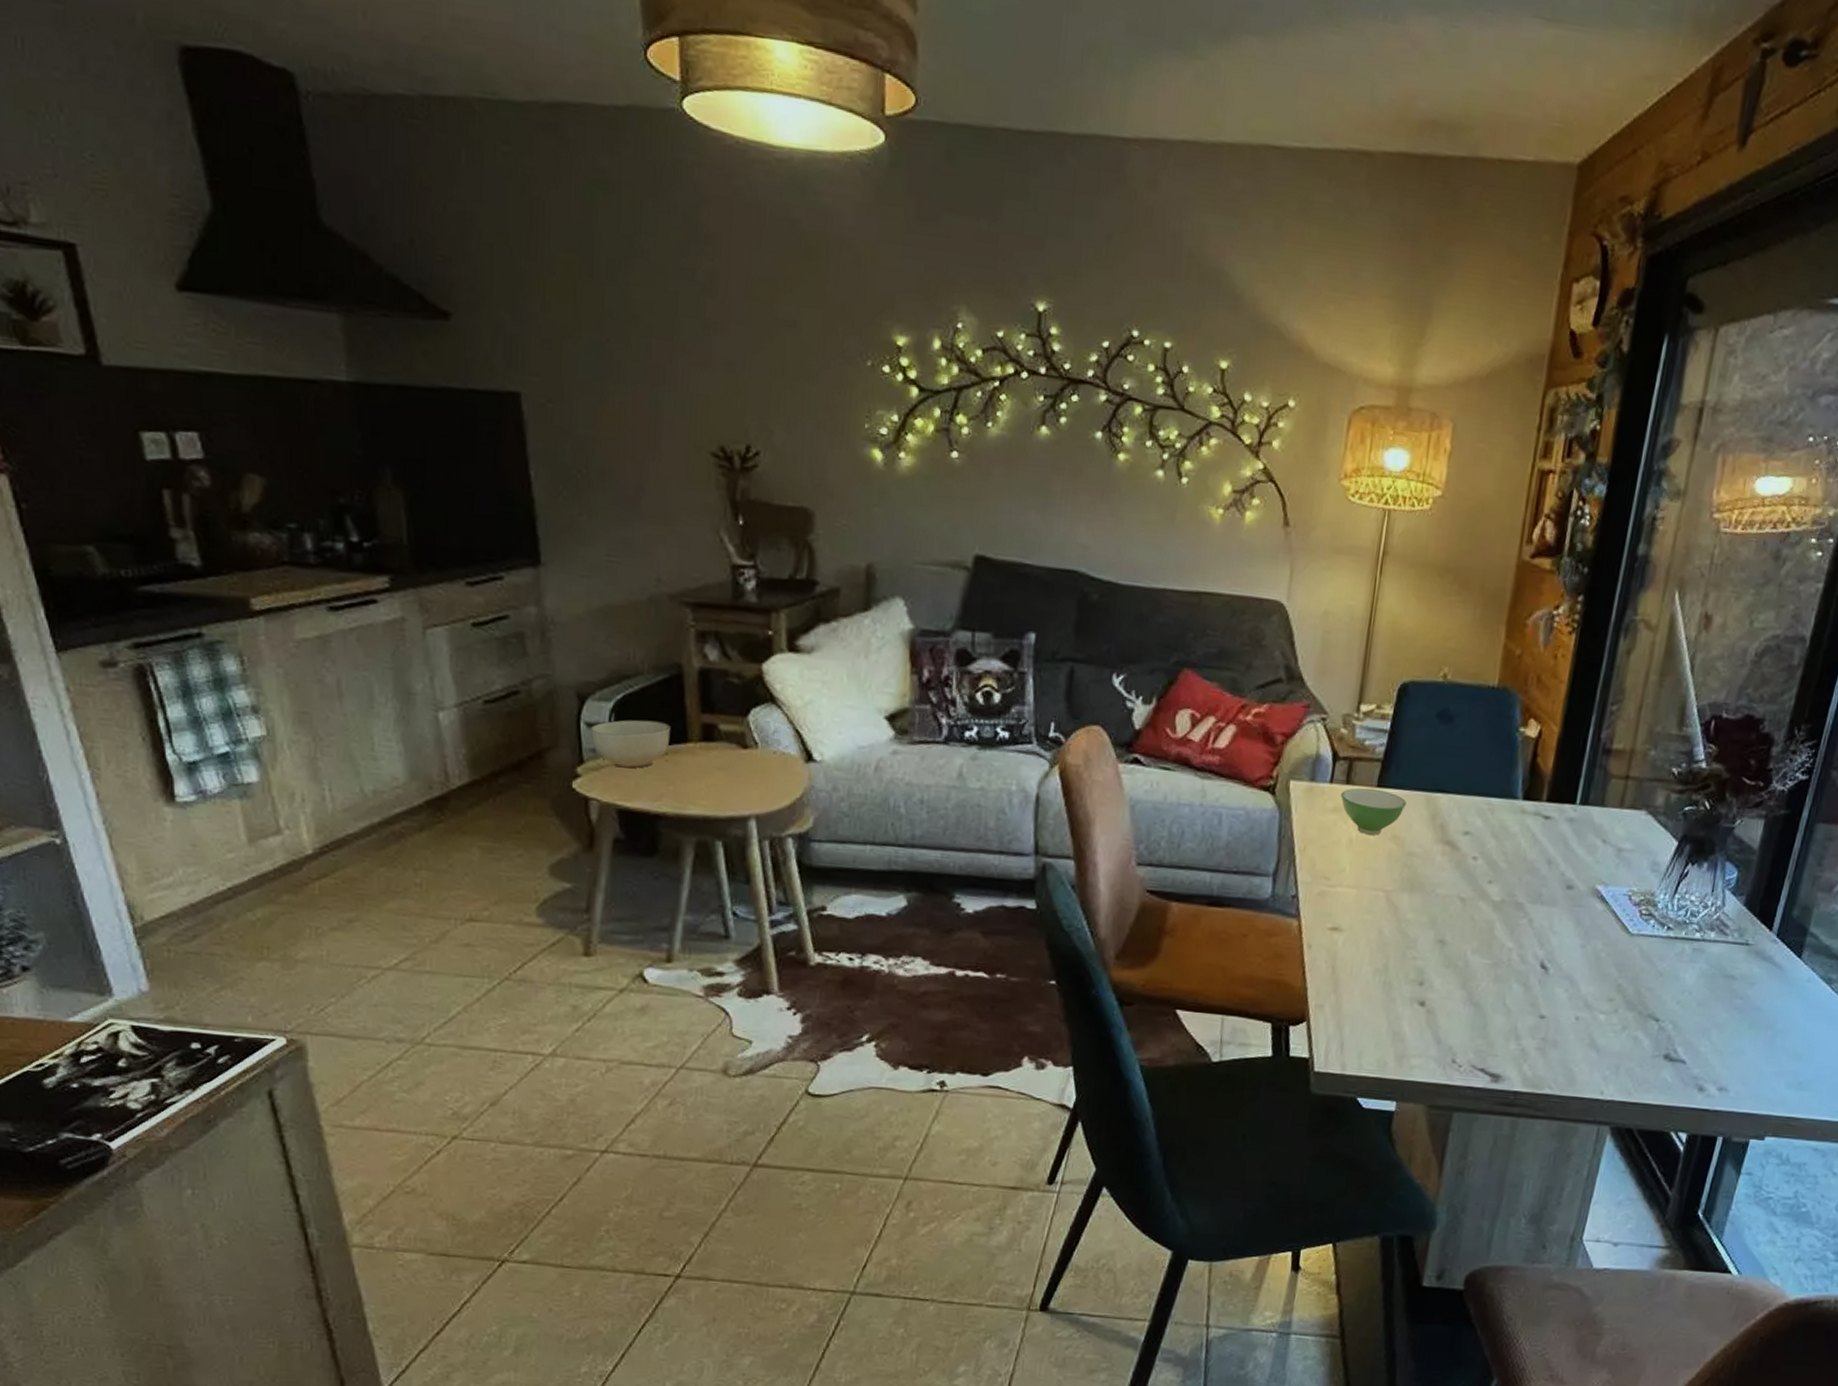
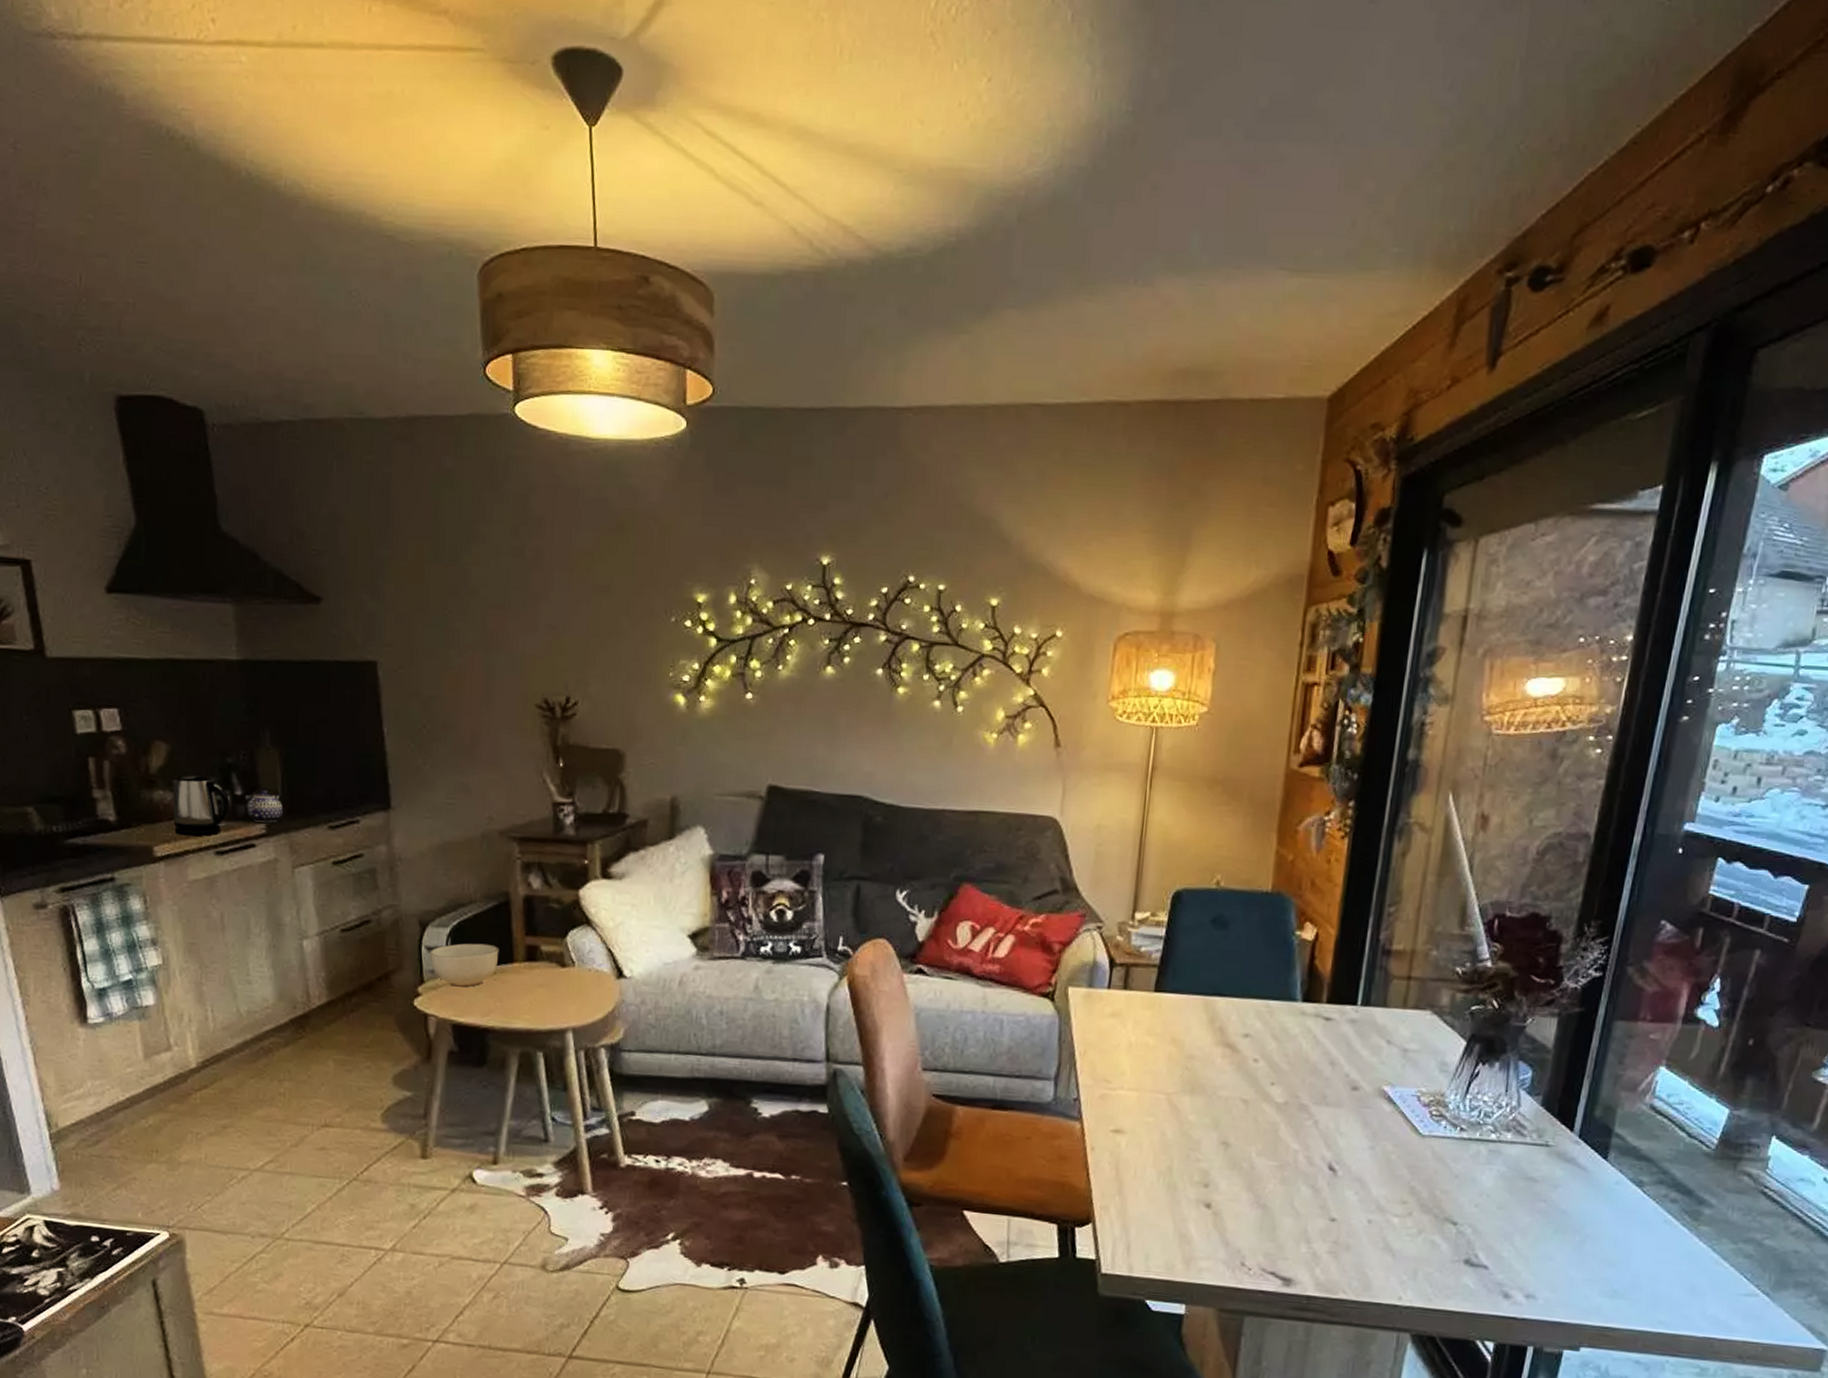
kettle: none [270,515,344,589] -> present [171,774,230,837]
teapot: none [364,537,411,576] -> present [246,790,284,823]
bowl: present [1340,788,1406,835] -> none [1118,993,1184,1039]

